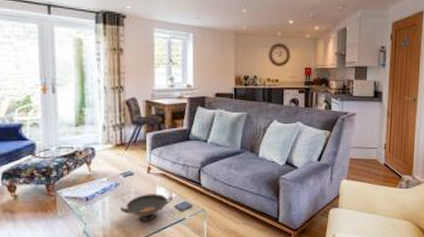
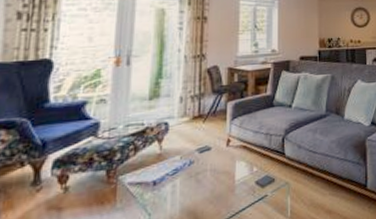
decorative bowl: present [120,194,173,221] -> none [193,169,253,204]

